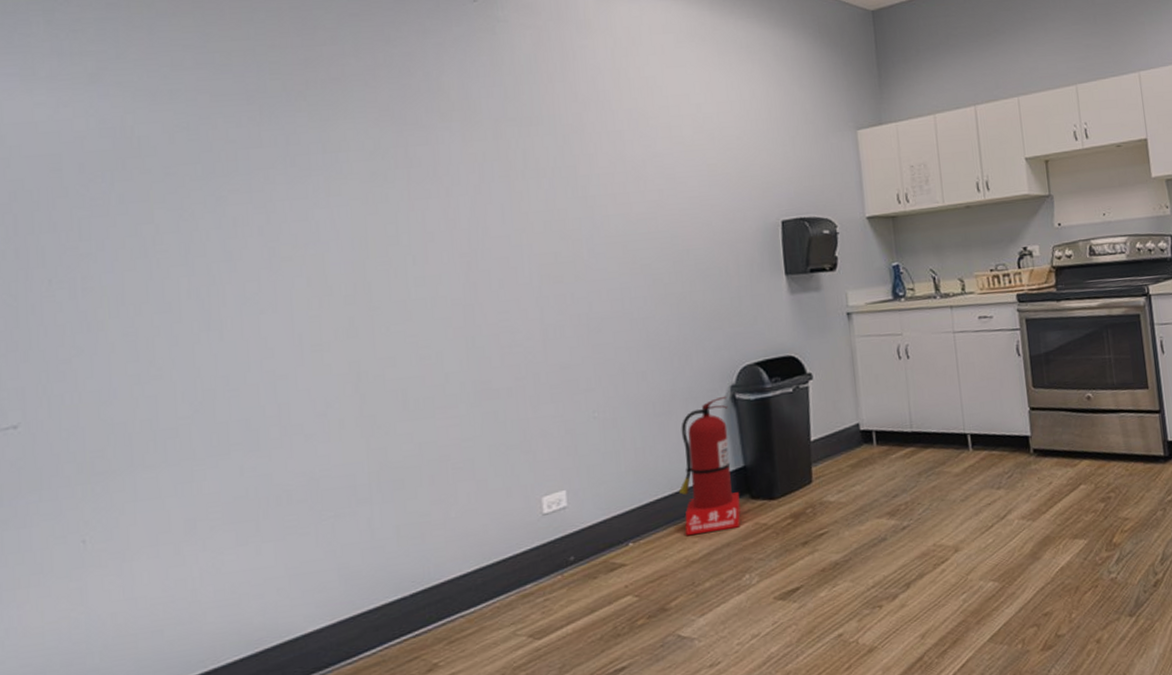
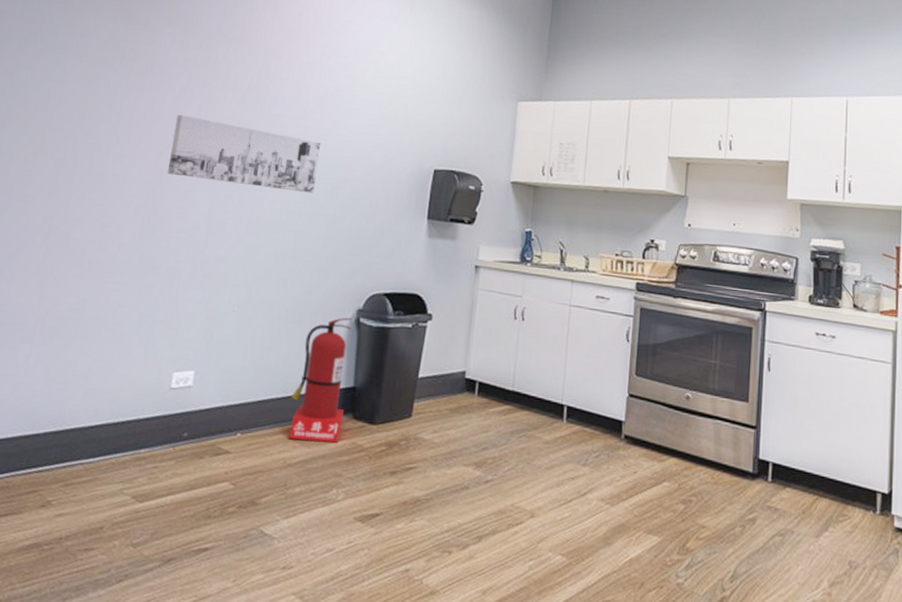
wall art: none [478,216,655,286] -> present [167,114,320,193]

